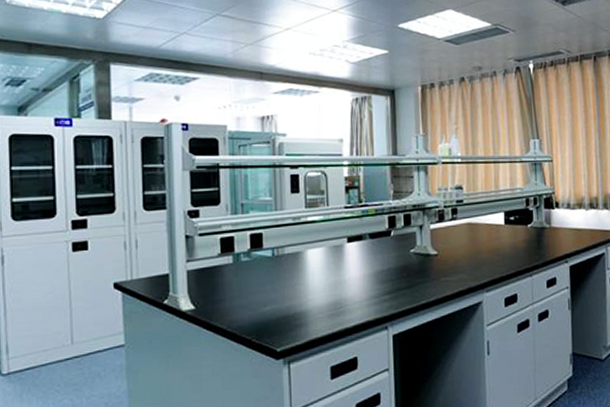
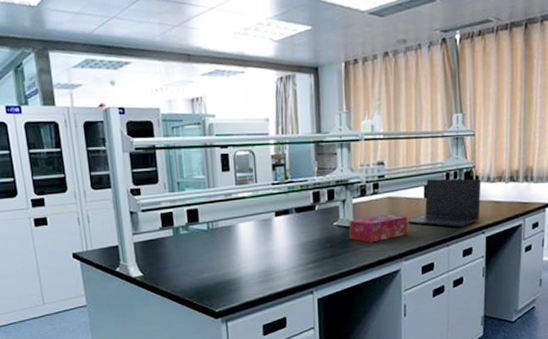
tissue box: none [427,241,489,272] -> present [349,214,408,243]
laptop: none [488,204,562,256] -> present [407,178,481,228]

